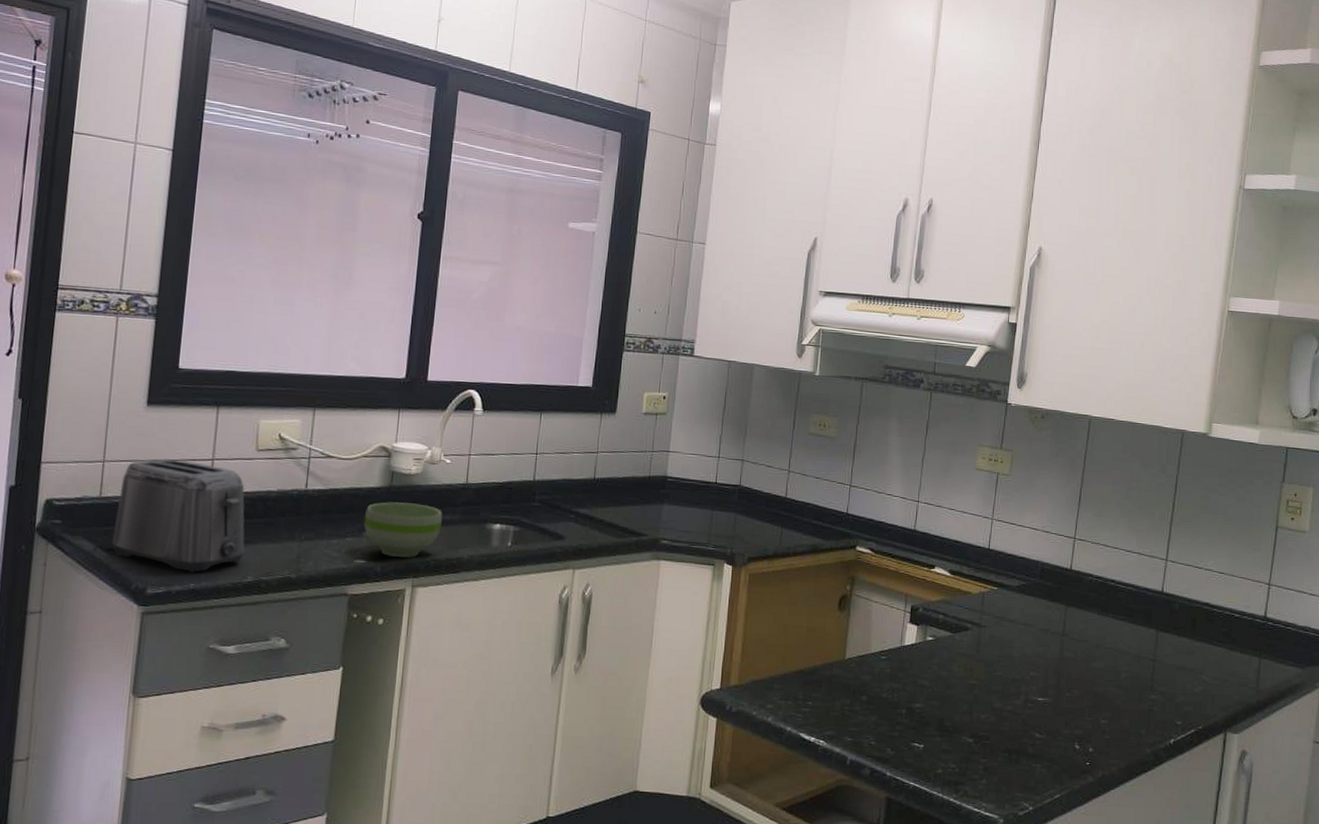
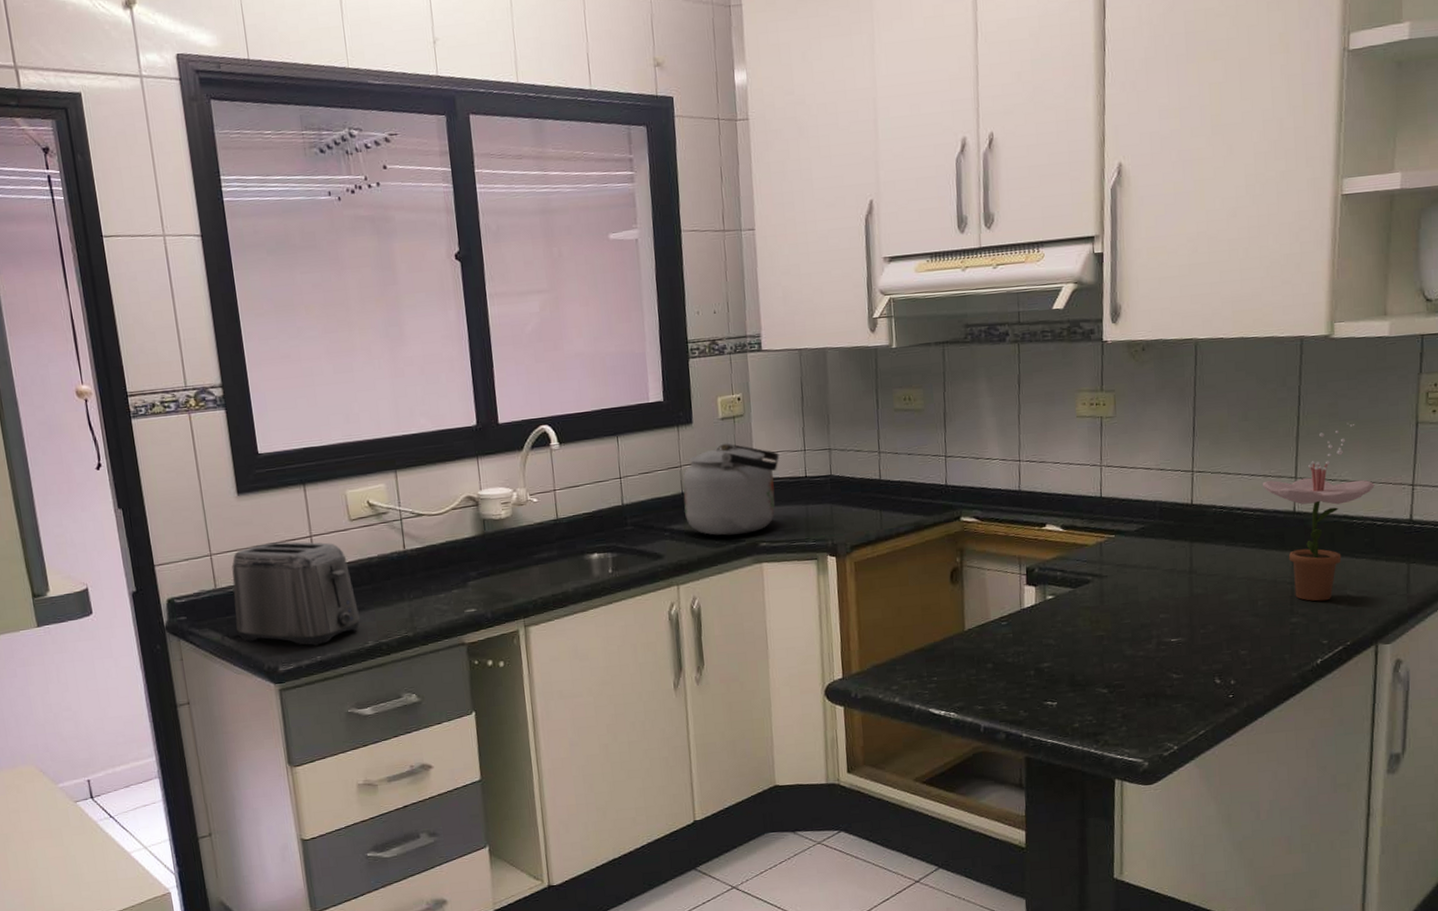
bowl: present [363,502,443,557] -> none [465,546,541,601]
kettle: none [593,437,694,529] -> present [683,442,780,536]
flower: none [1136,516,1236,683] -> present [1263,422,1375,602]

